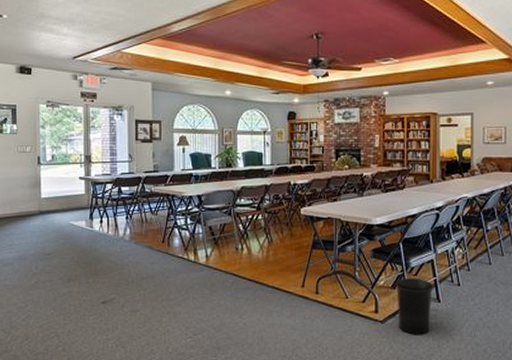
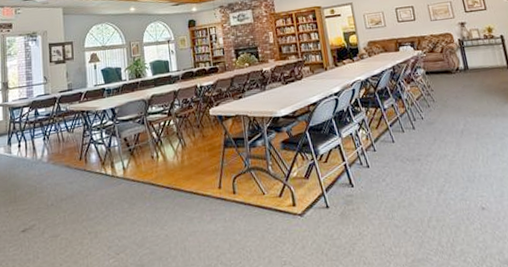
waste bin: present [395,278,433,335] -> none [308,165,349,225]

